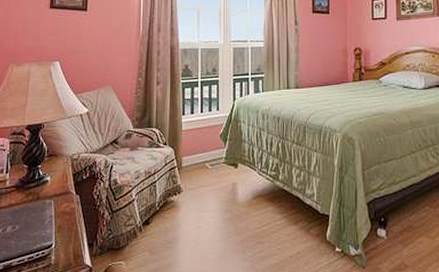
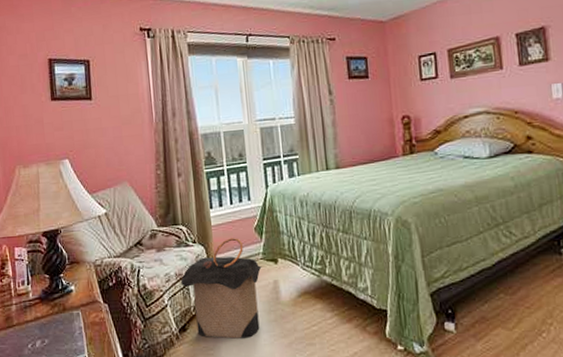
laundry hamper: none [148,143,223,234] -> present [180,238,262,339]

